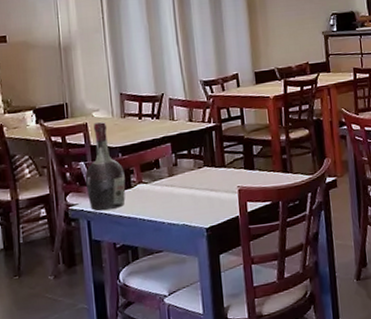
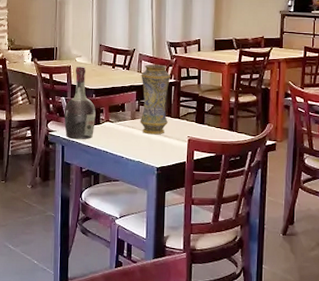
vase: none [174,108,213,191] -> present [140,64,171,135]

